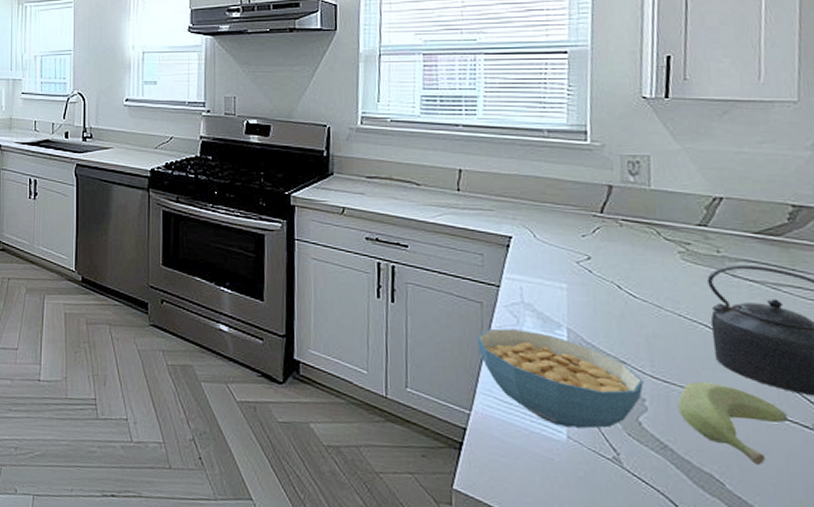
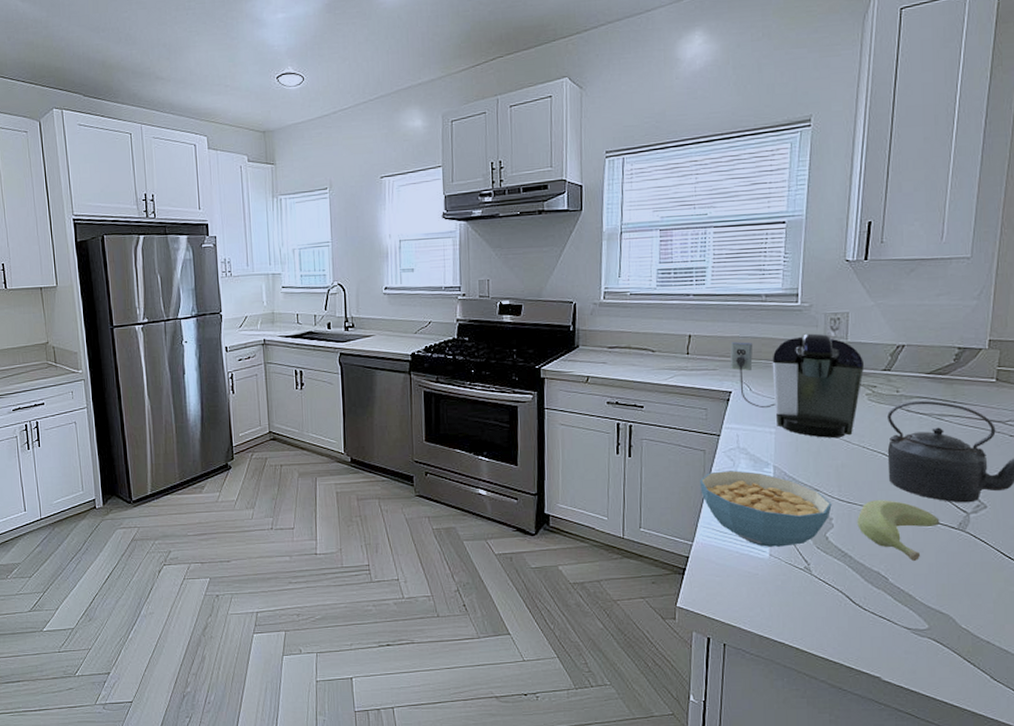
coffee maker: none [508,176,674,301] -> present [730,333,864,438]

